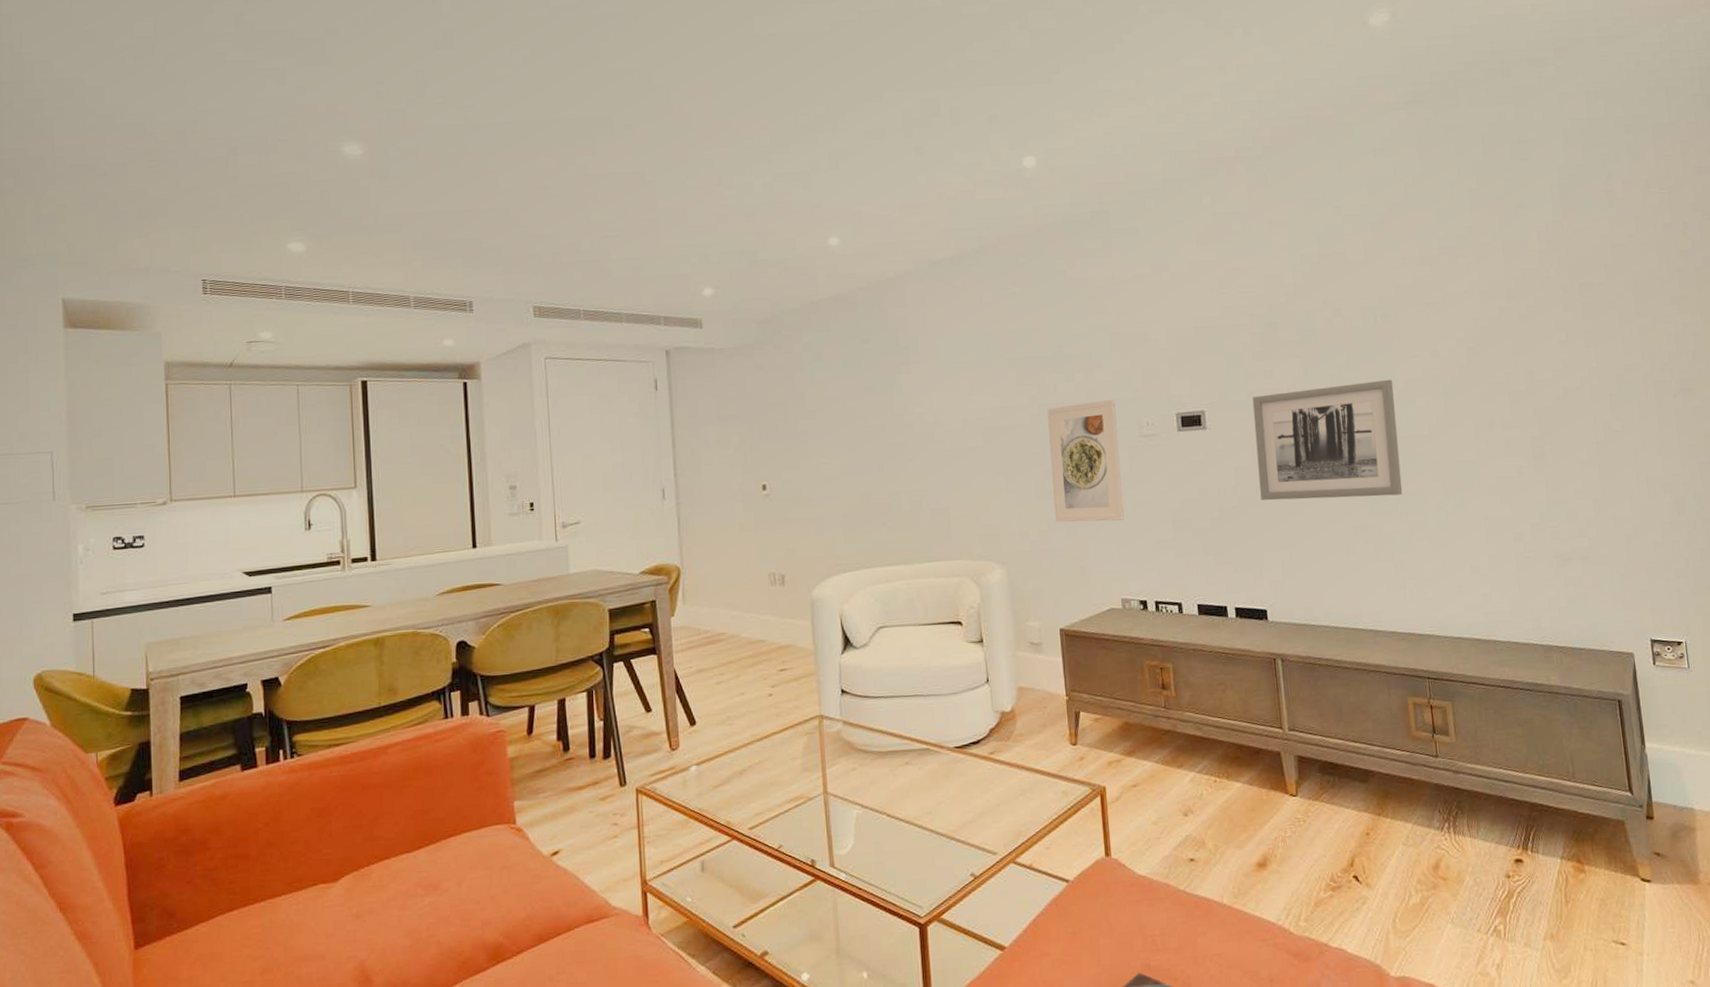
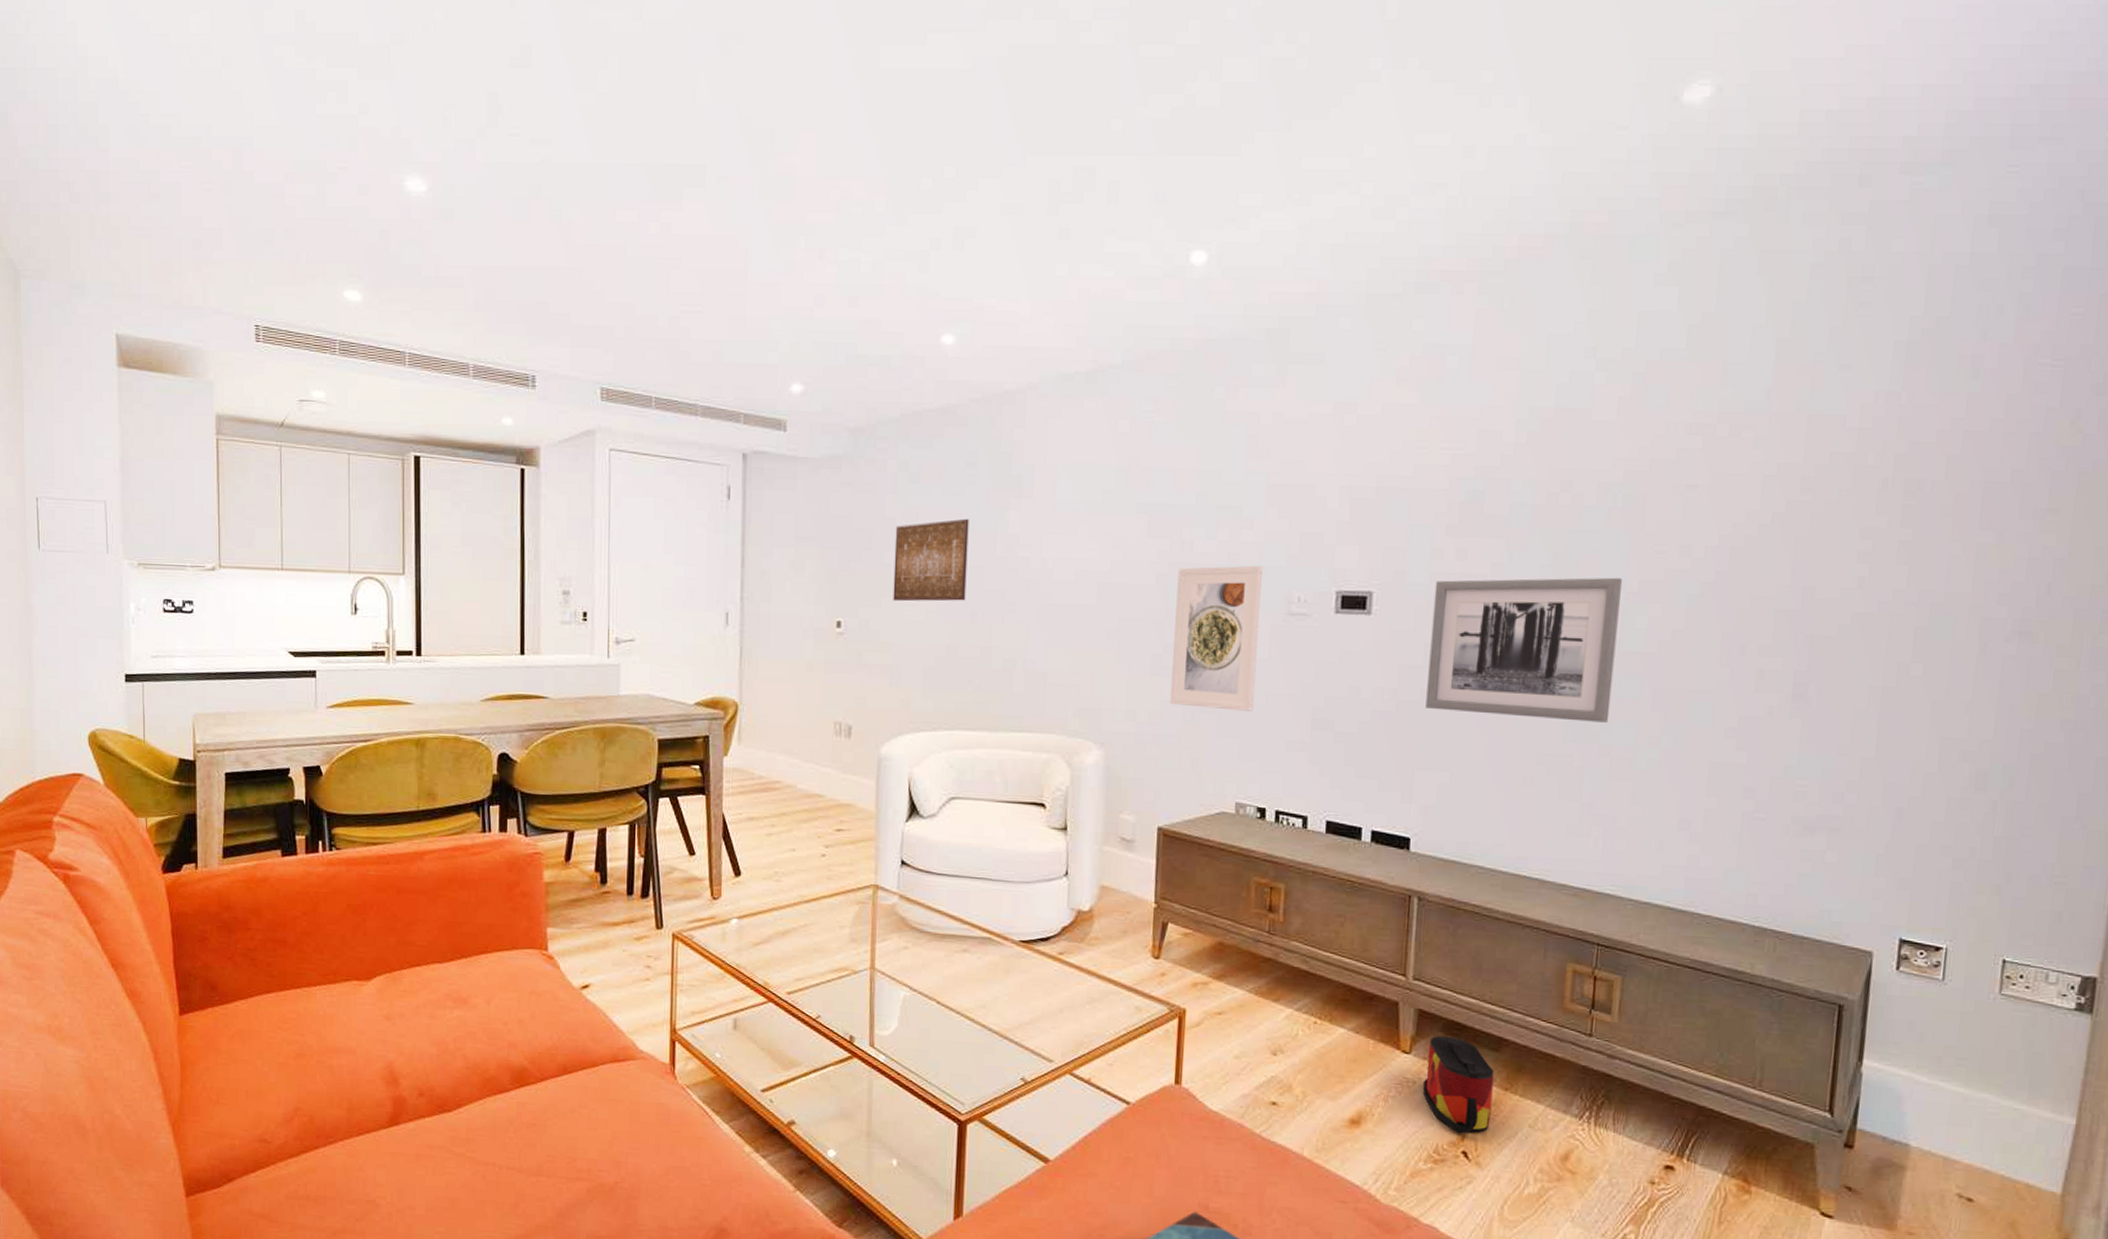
wall art: none [805,386,873,462] -> present [893,518,969,602]
bag: none [1311,775,1372,861] -> present [1422,1035,1495,1134]

